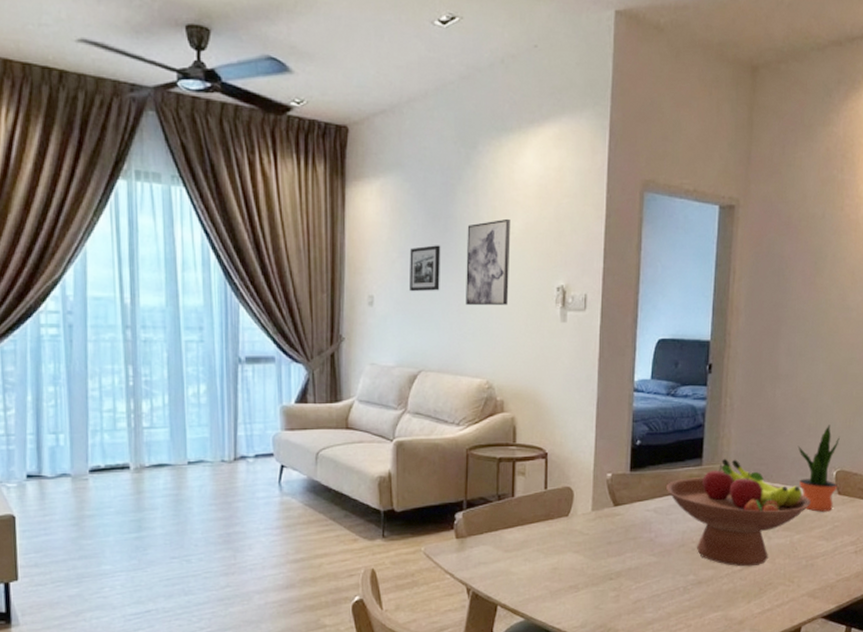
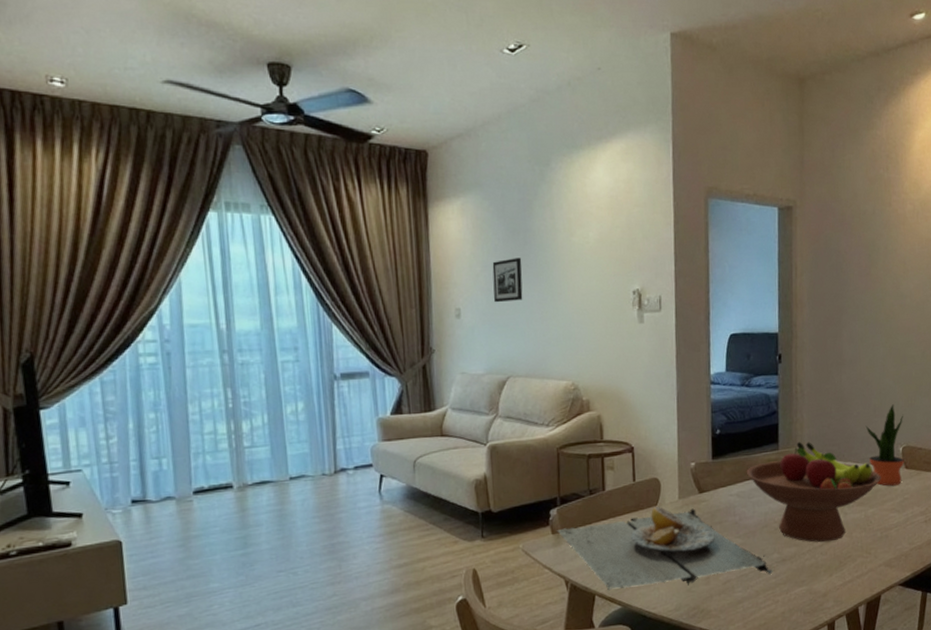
plate: none [461,517,687,602] -> present [557,507,773,591]
wall art: present [466,218,511,305] -> none [545,229,588,312]

